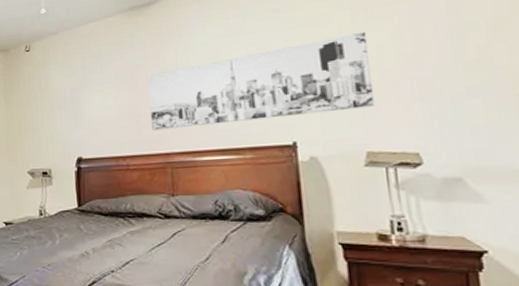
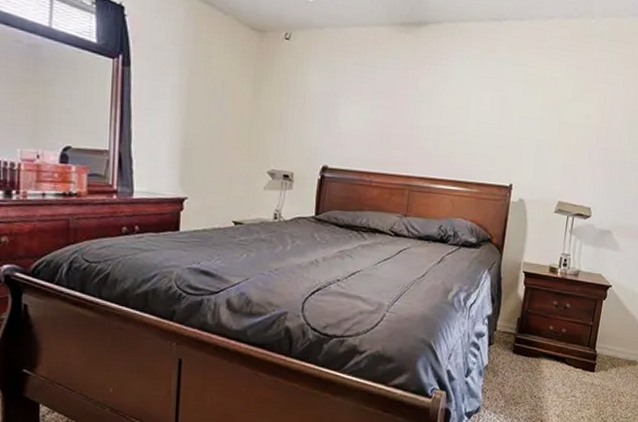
wall art: present [146,33,374,131] -> none [399,96,580,166]

